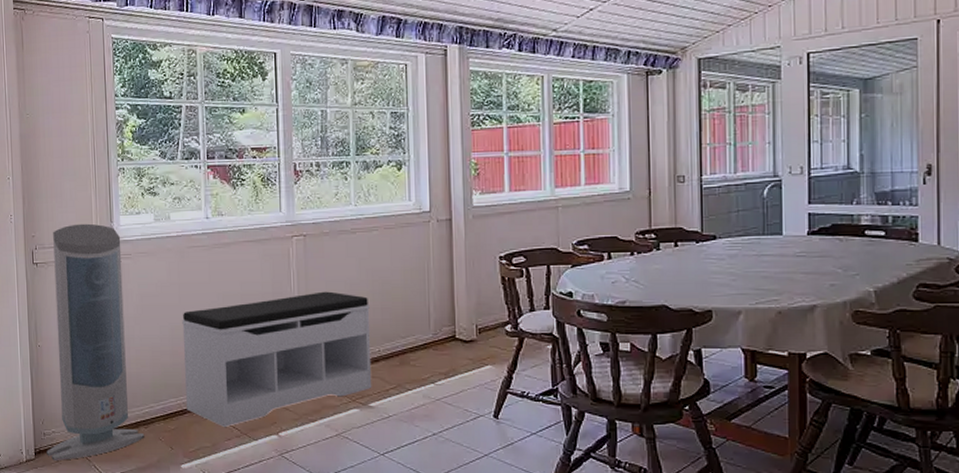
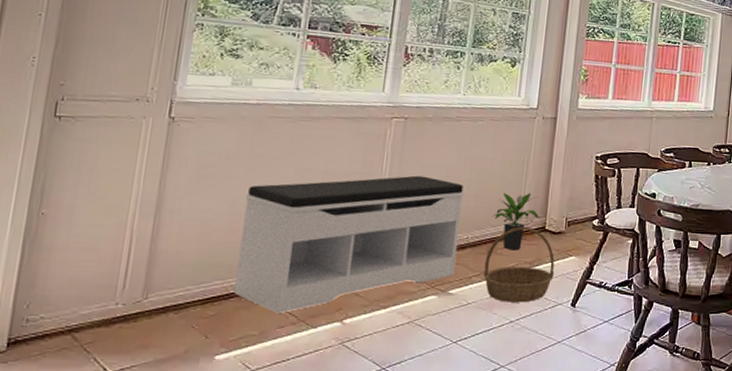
air purifier: present [47,223,145,460] -> none [25,77,184,353]
basket: none [399,336,472,415] -> present [483,226,555,303]
potted plant: none [401,301,449,361] -> present [493,193,540,251]

